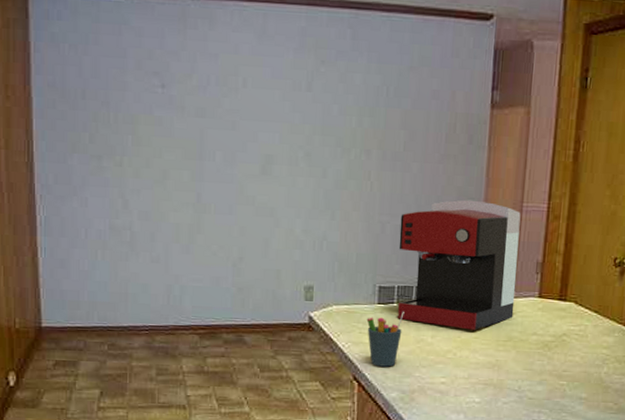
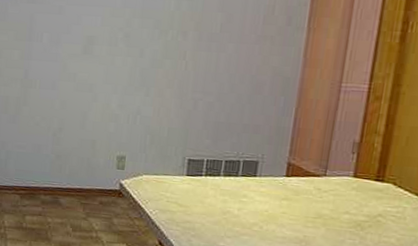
pen holder: present [366,312,404,367] -> none [174,184,212,235]
coffee maker: present [398,199,521,330] -> none [205,79,339,206]

